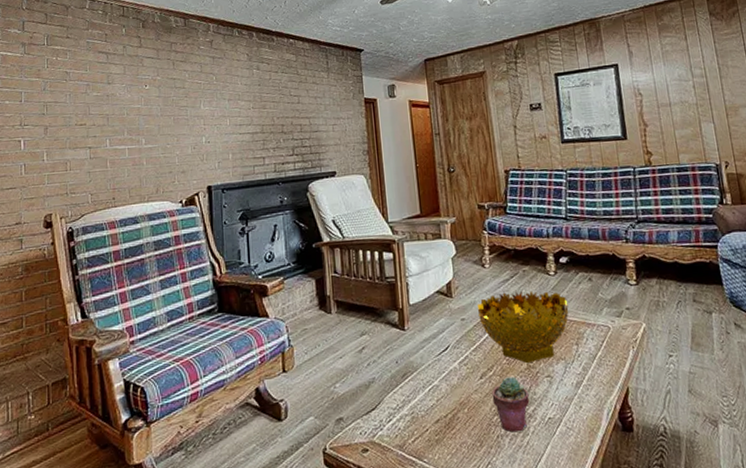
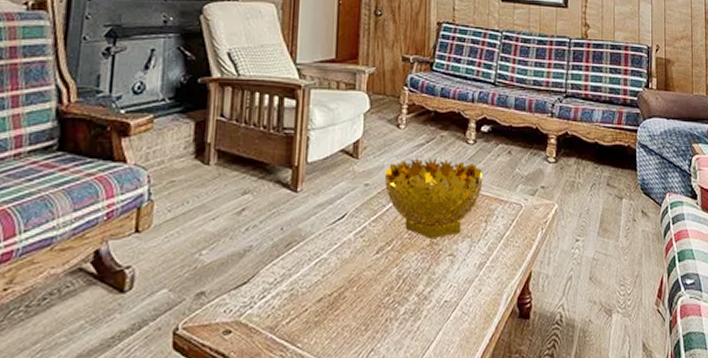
potted succulent: present [491,376,530,433] -> none [386,253,427,316]

